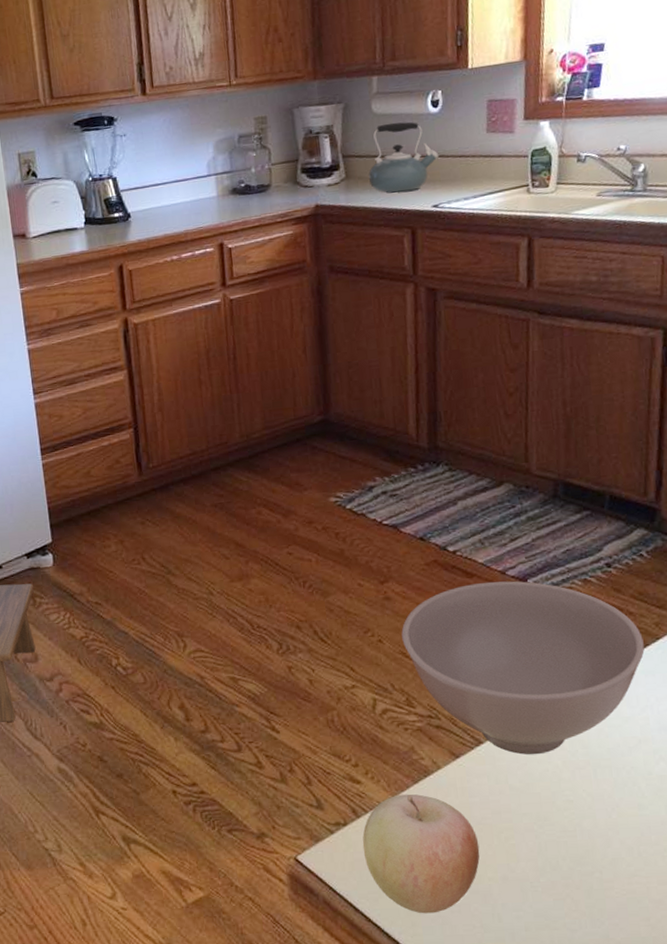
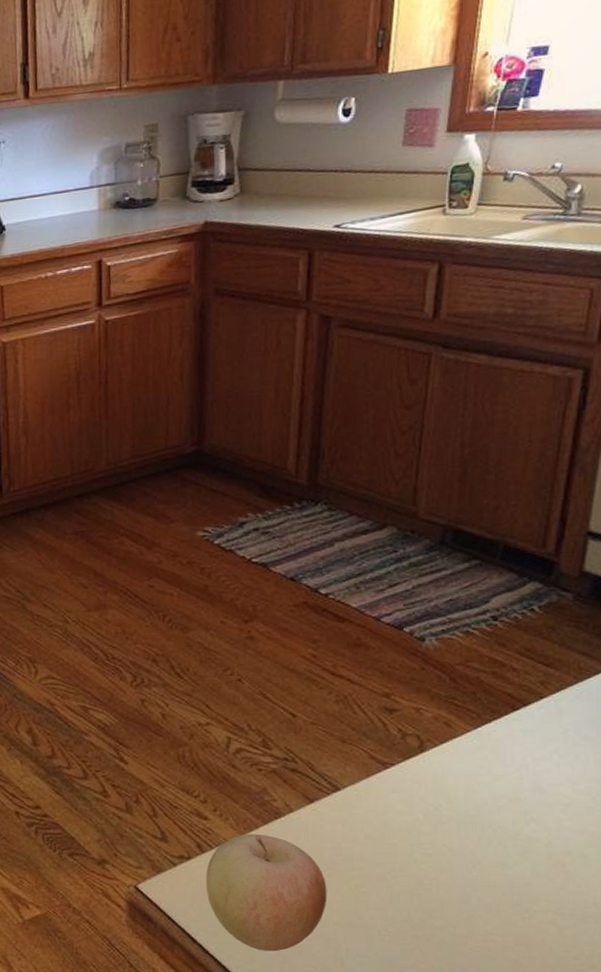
kettle: present [369,122,440,193] -> none [266,132,347,211]
bowl: present [401,581,645,755] -> none [263,627,526,806]

